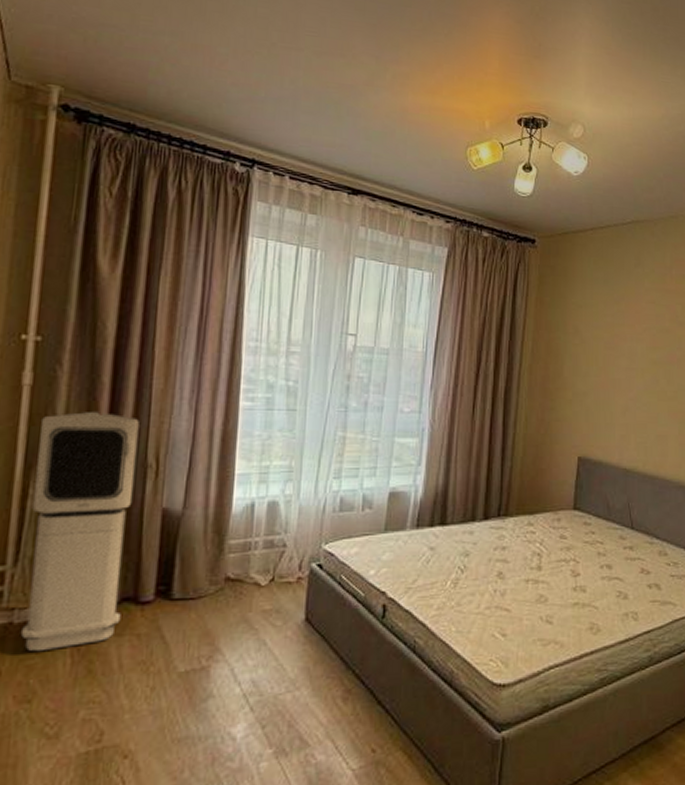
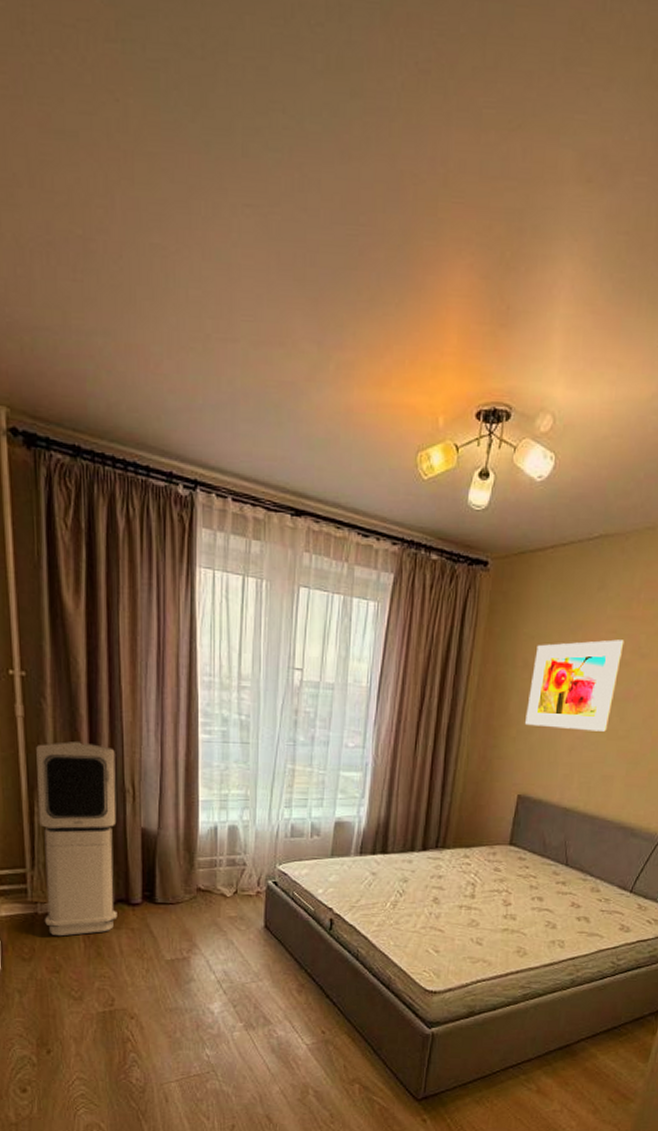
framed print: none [580,309,663,393] -> present [525,639,625,732]

